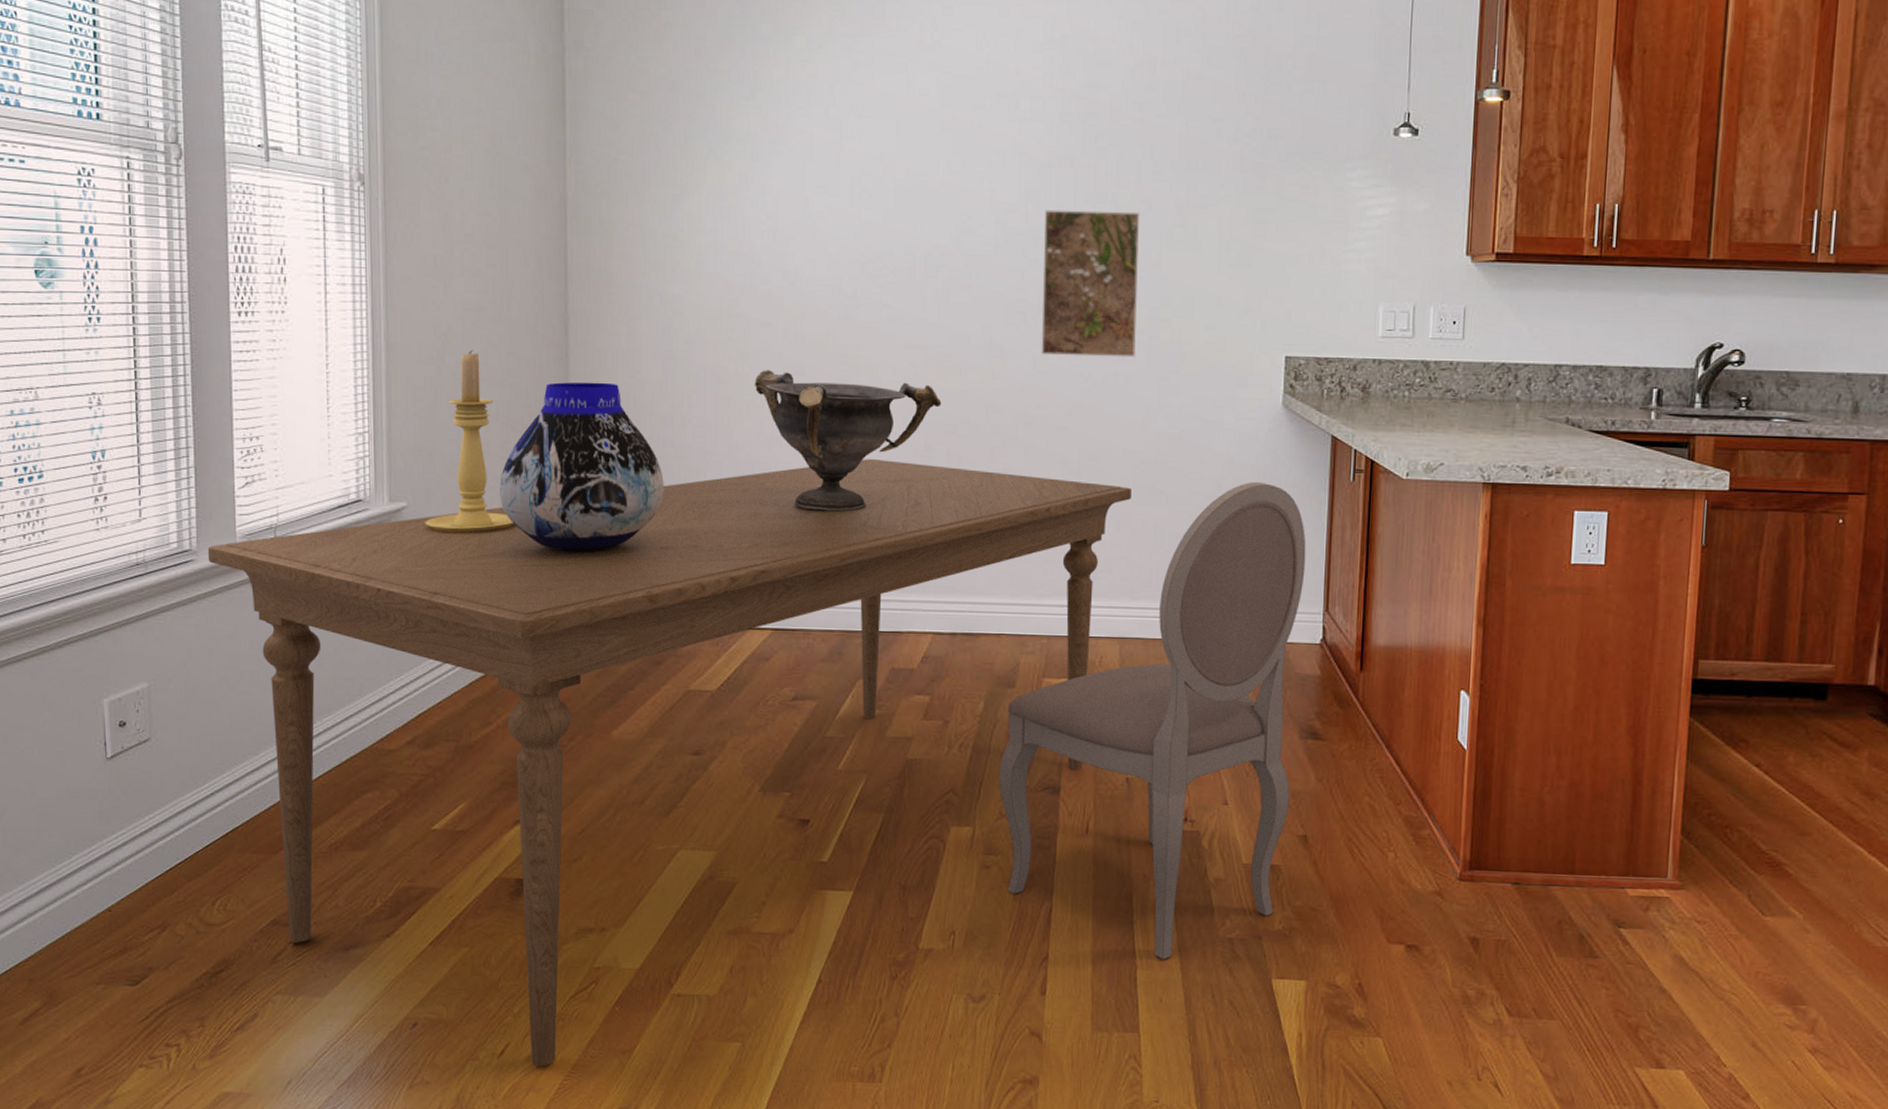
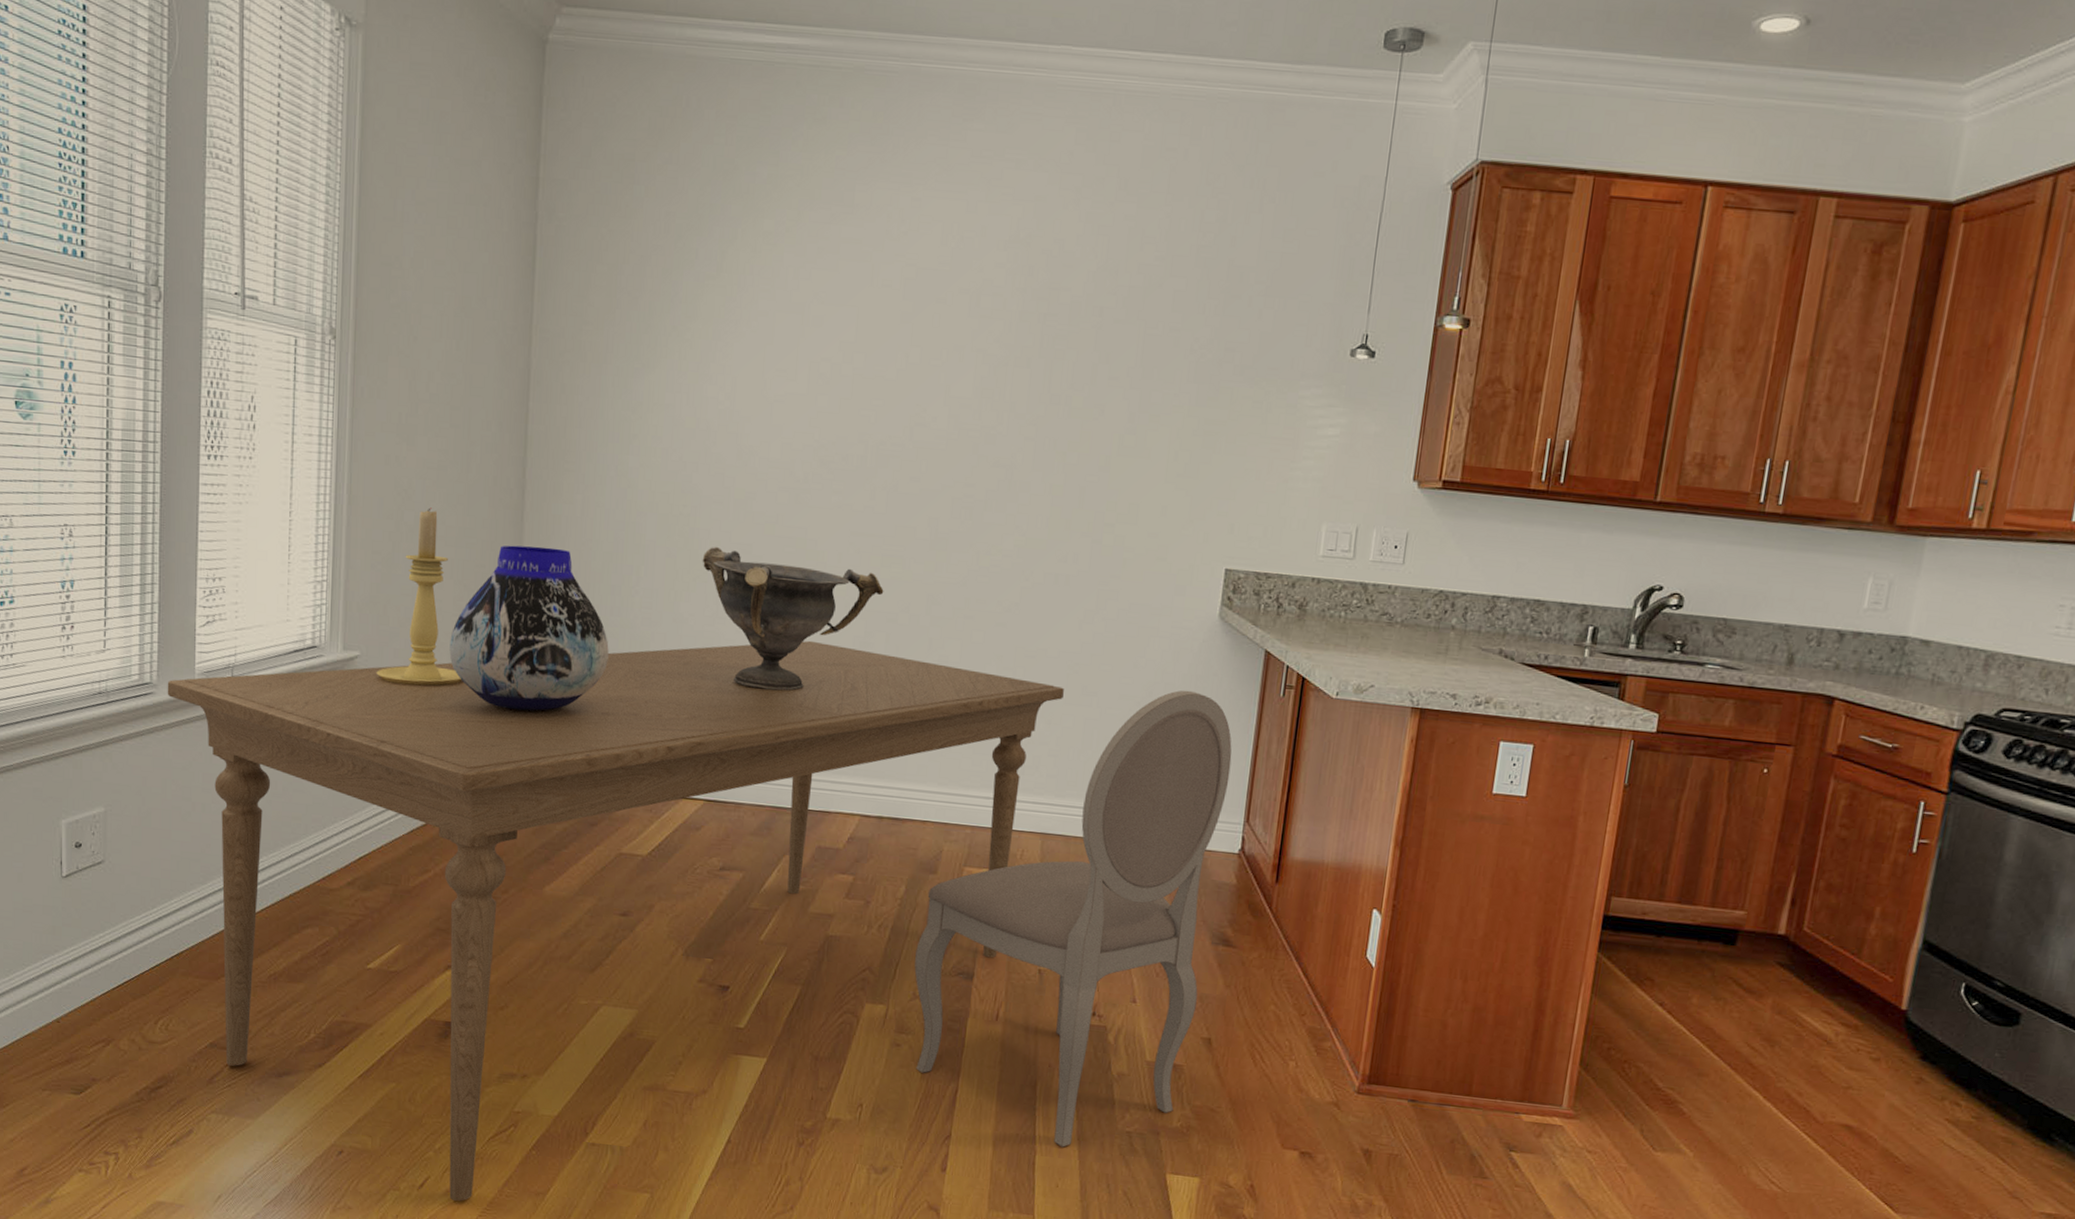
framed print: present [1041,209,1139,358] -> none [984,407,1091,560]

